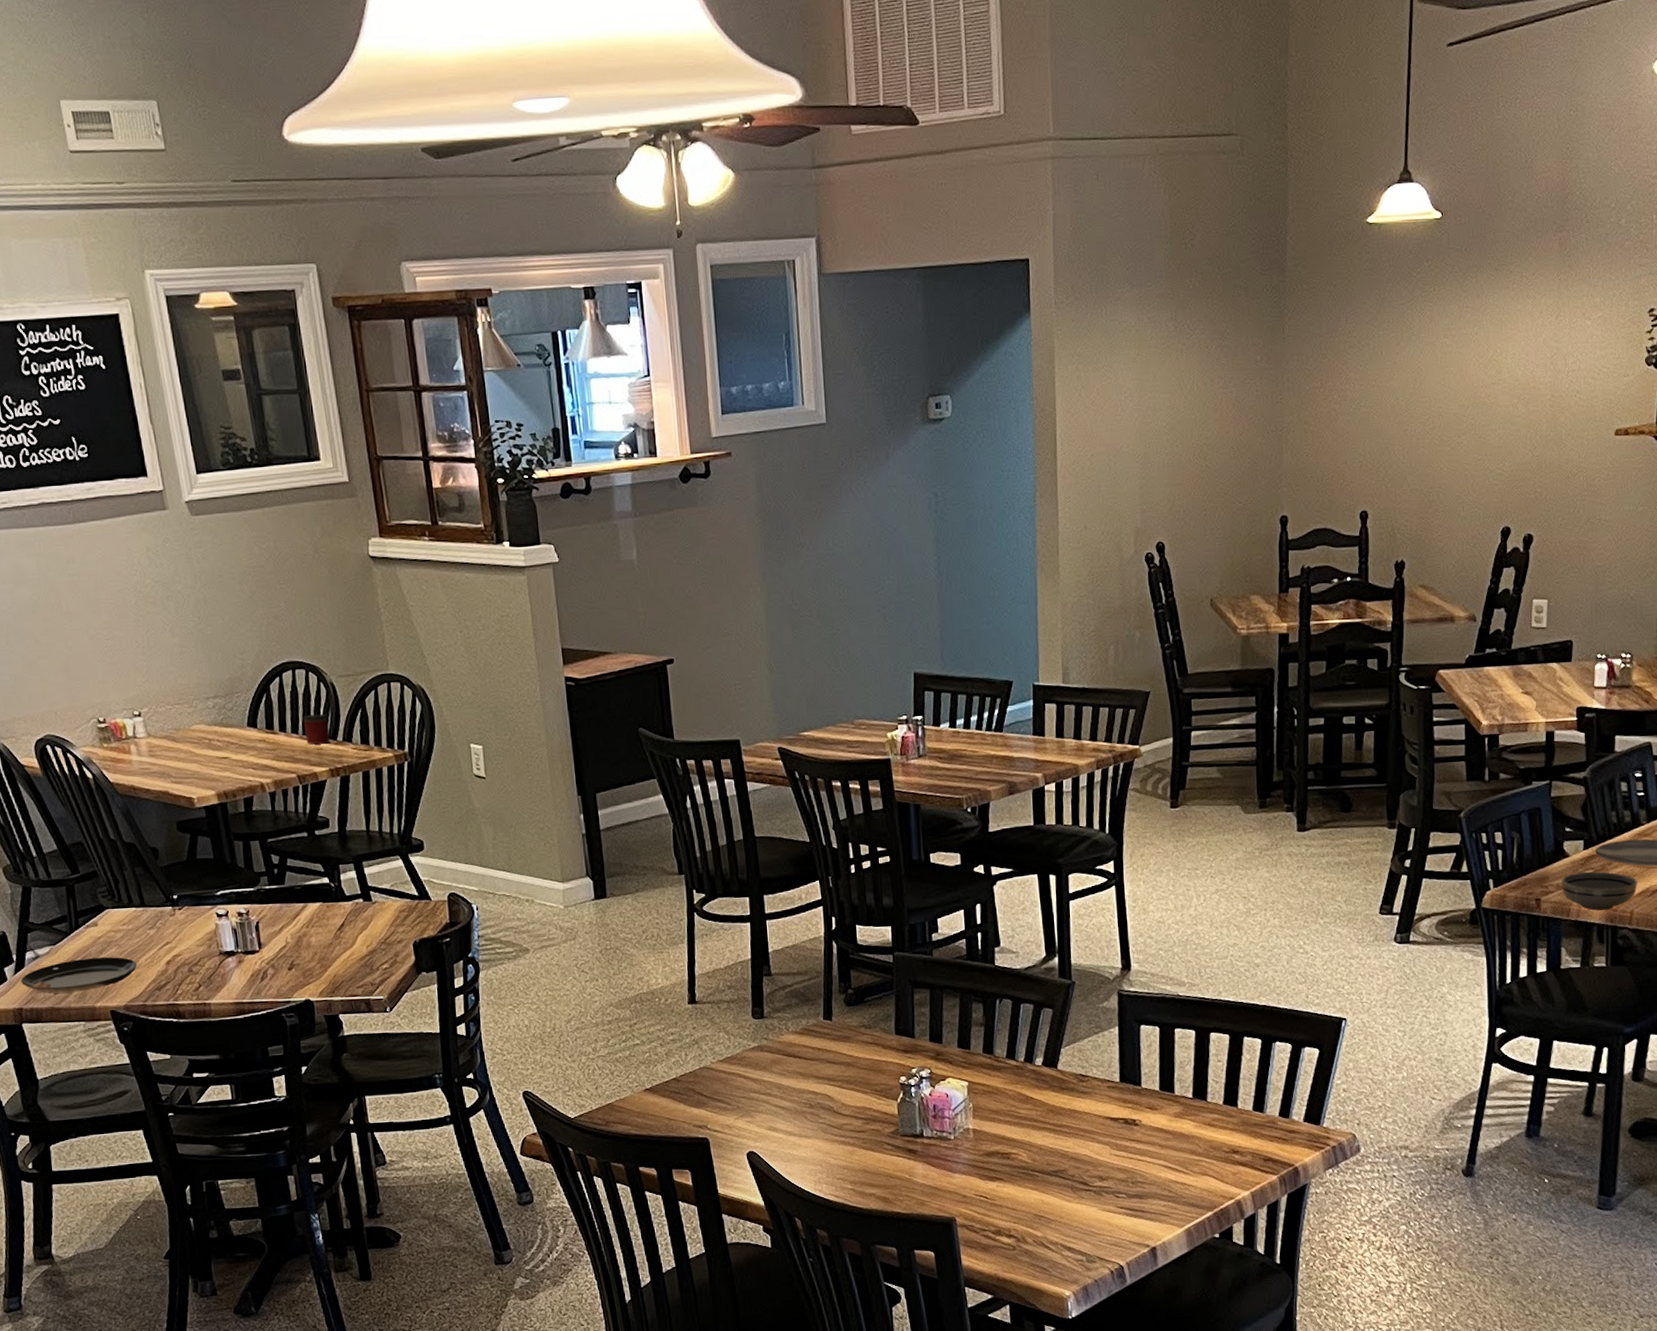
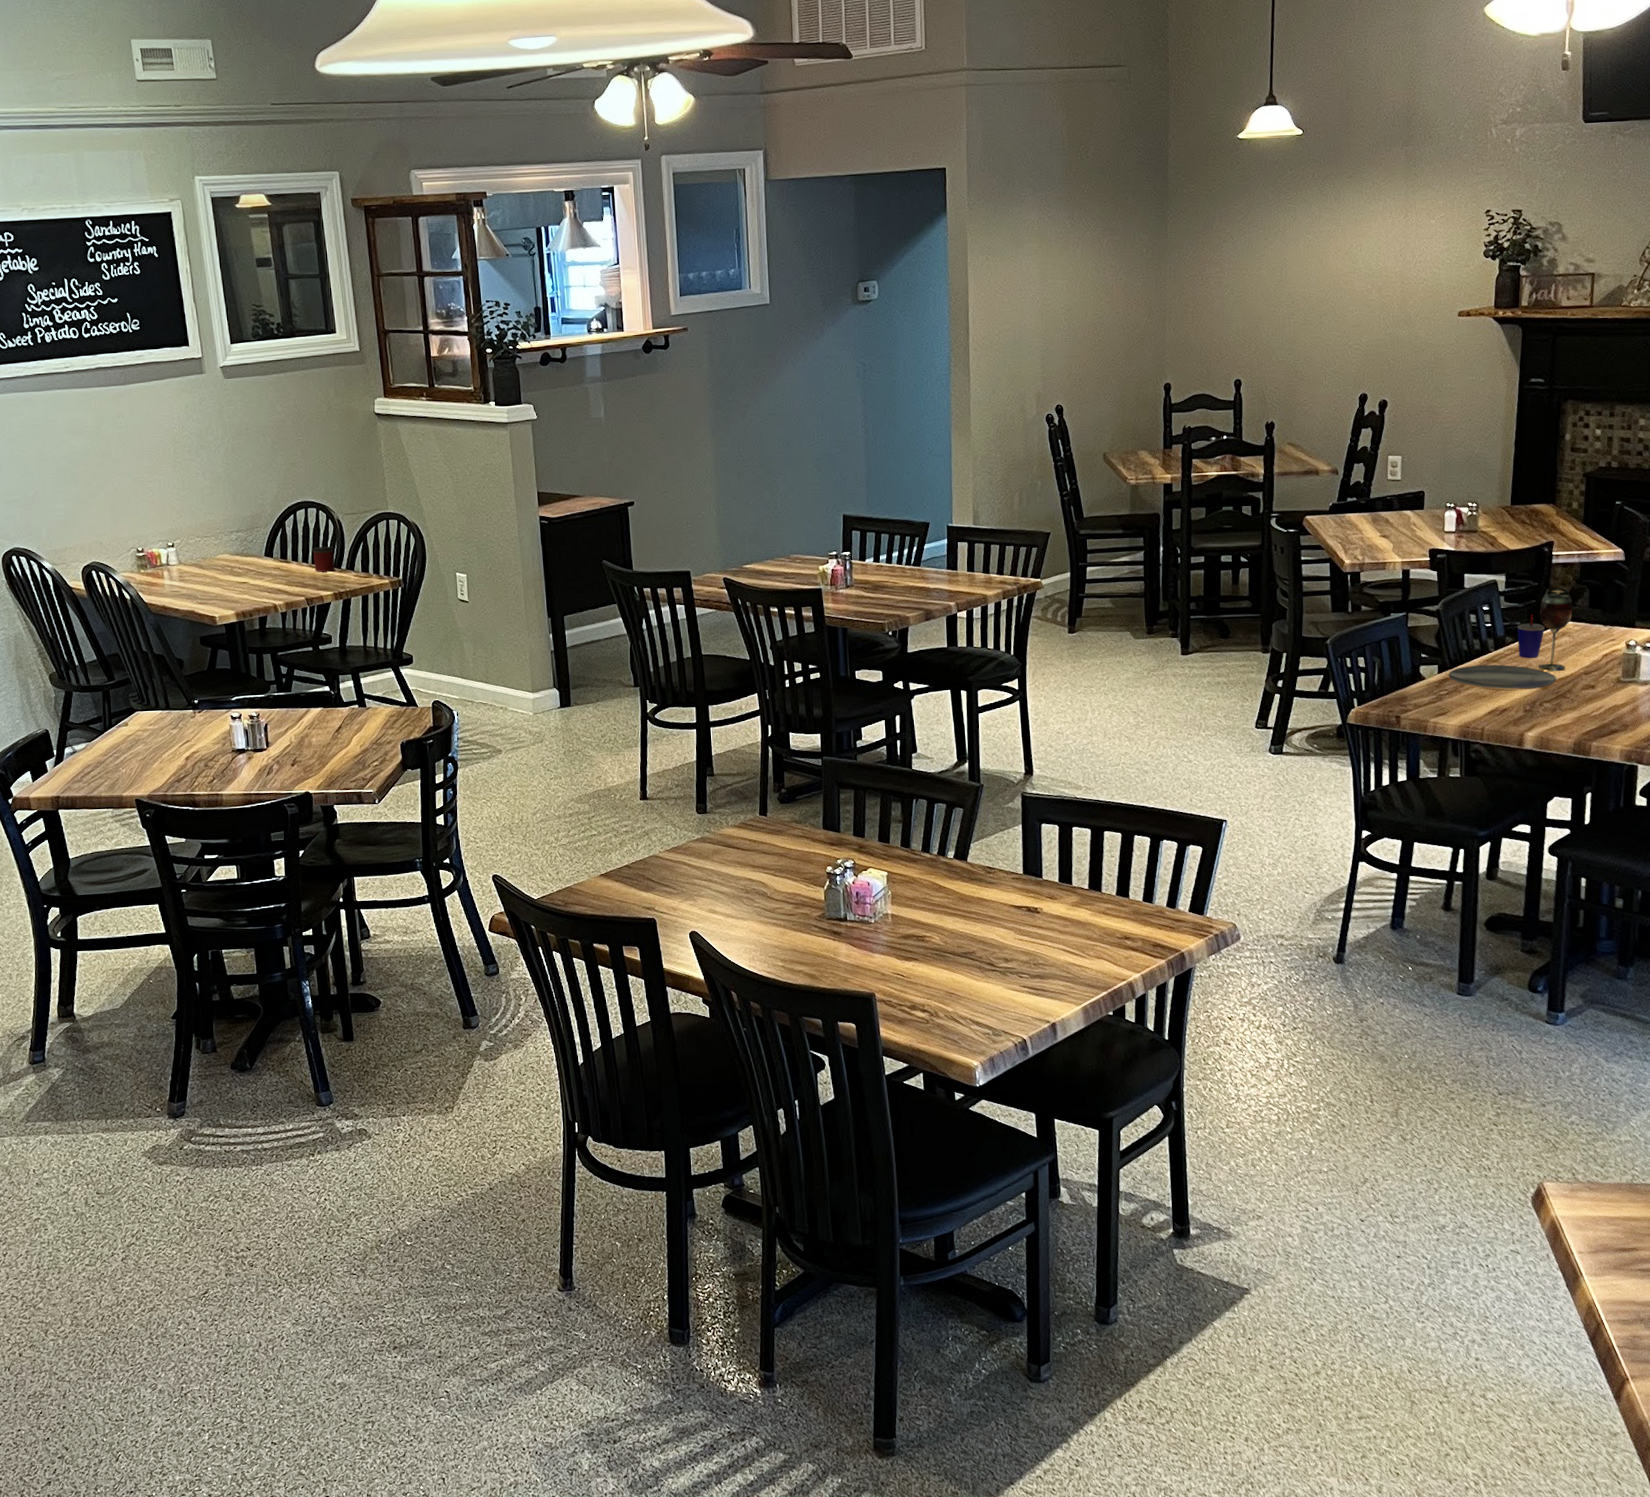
plate: present [21,956,138,994] -> none [59,752,161,784]
bowl: present [1562,871,1638,911] -> none [1419,692,1488,727]

